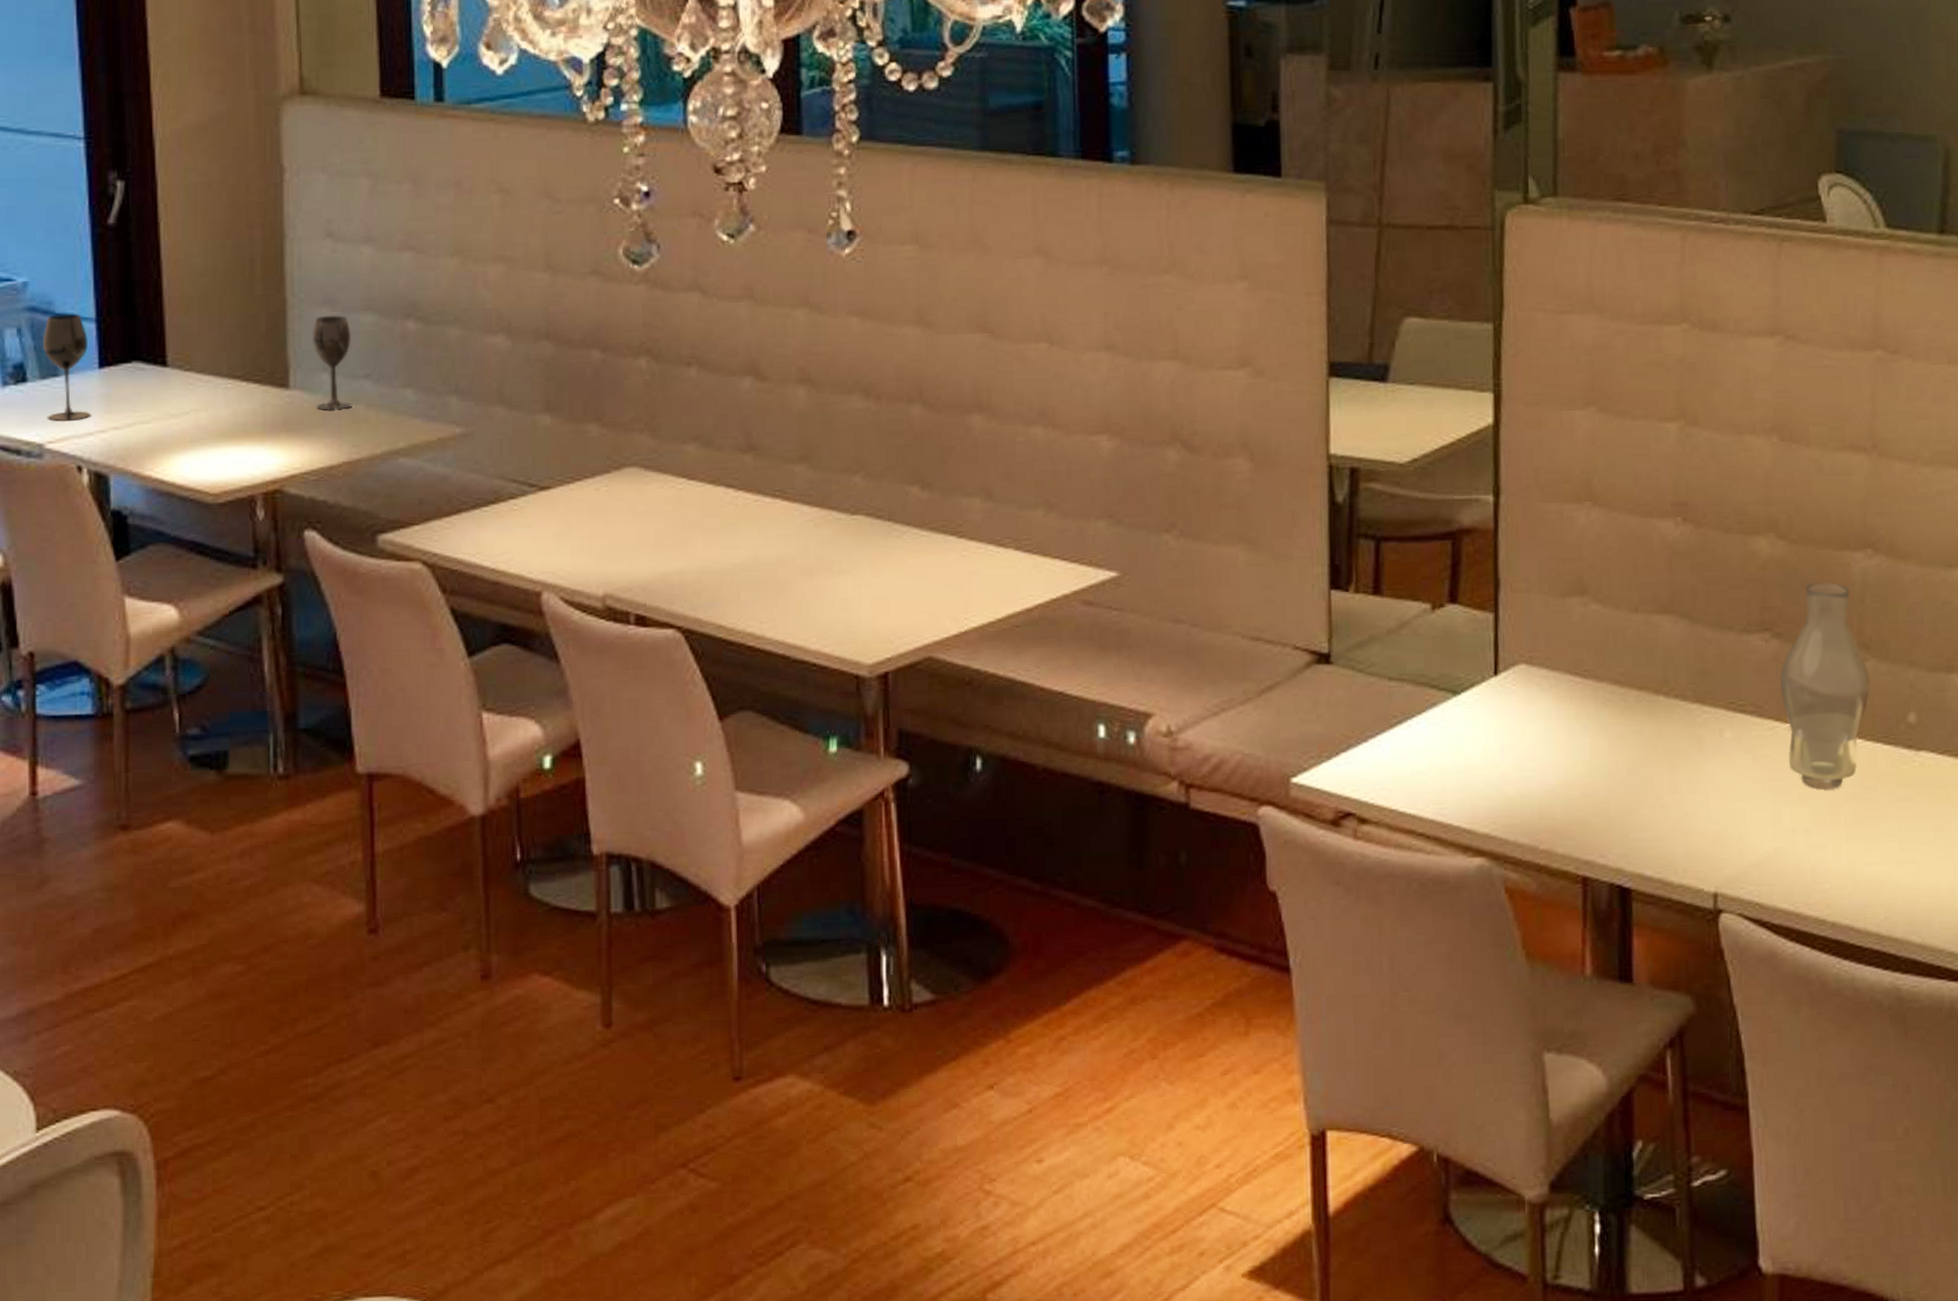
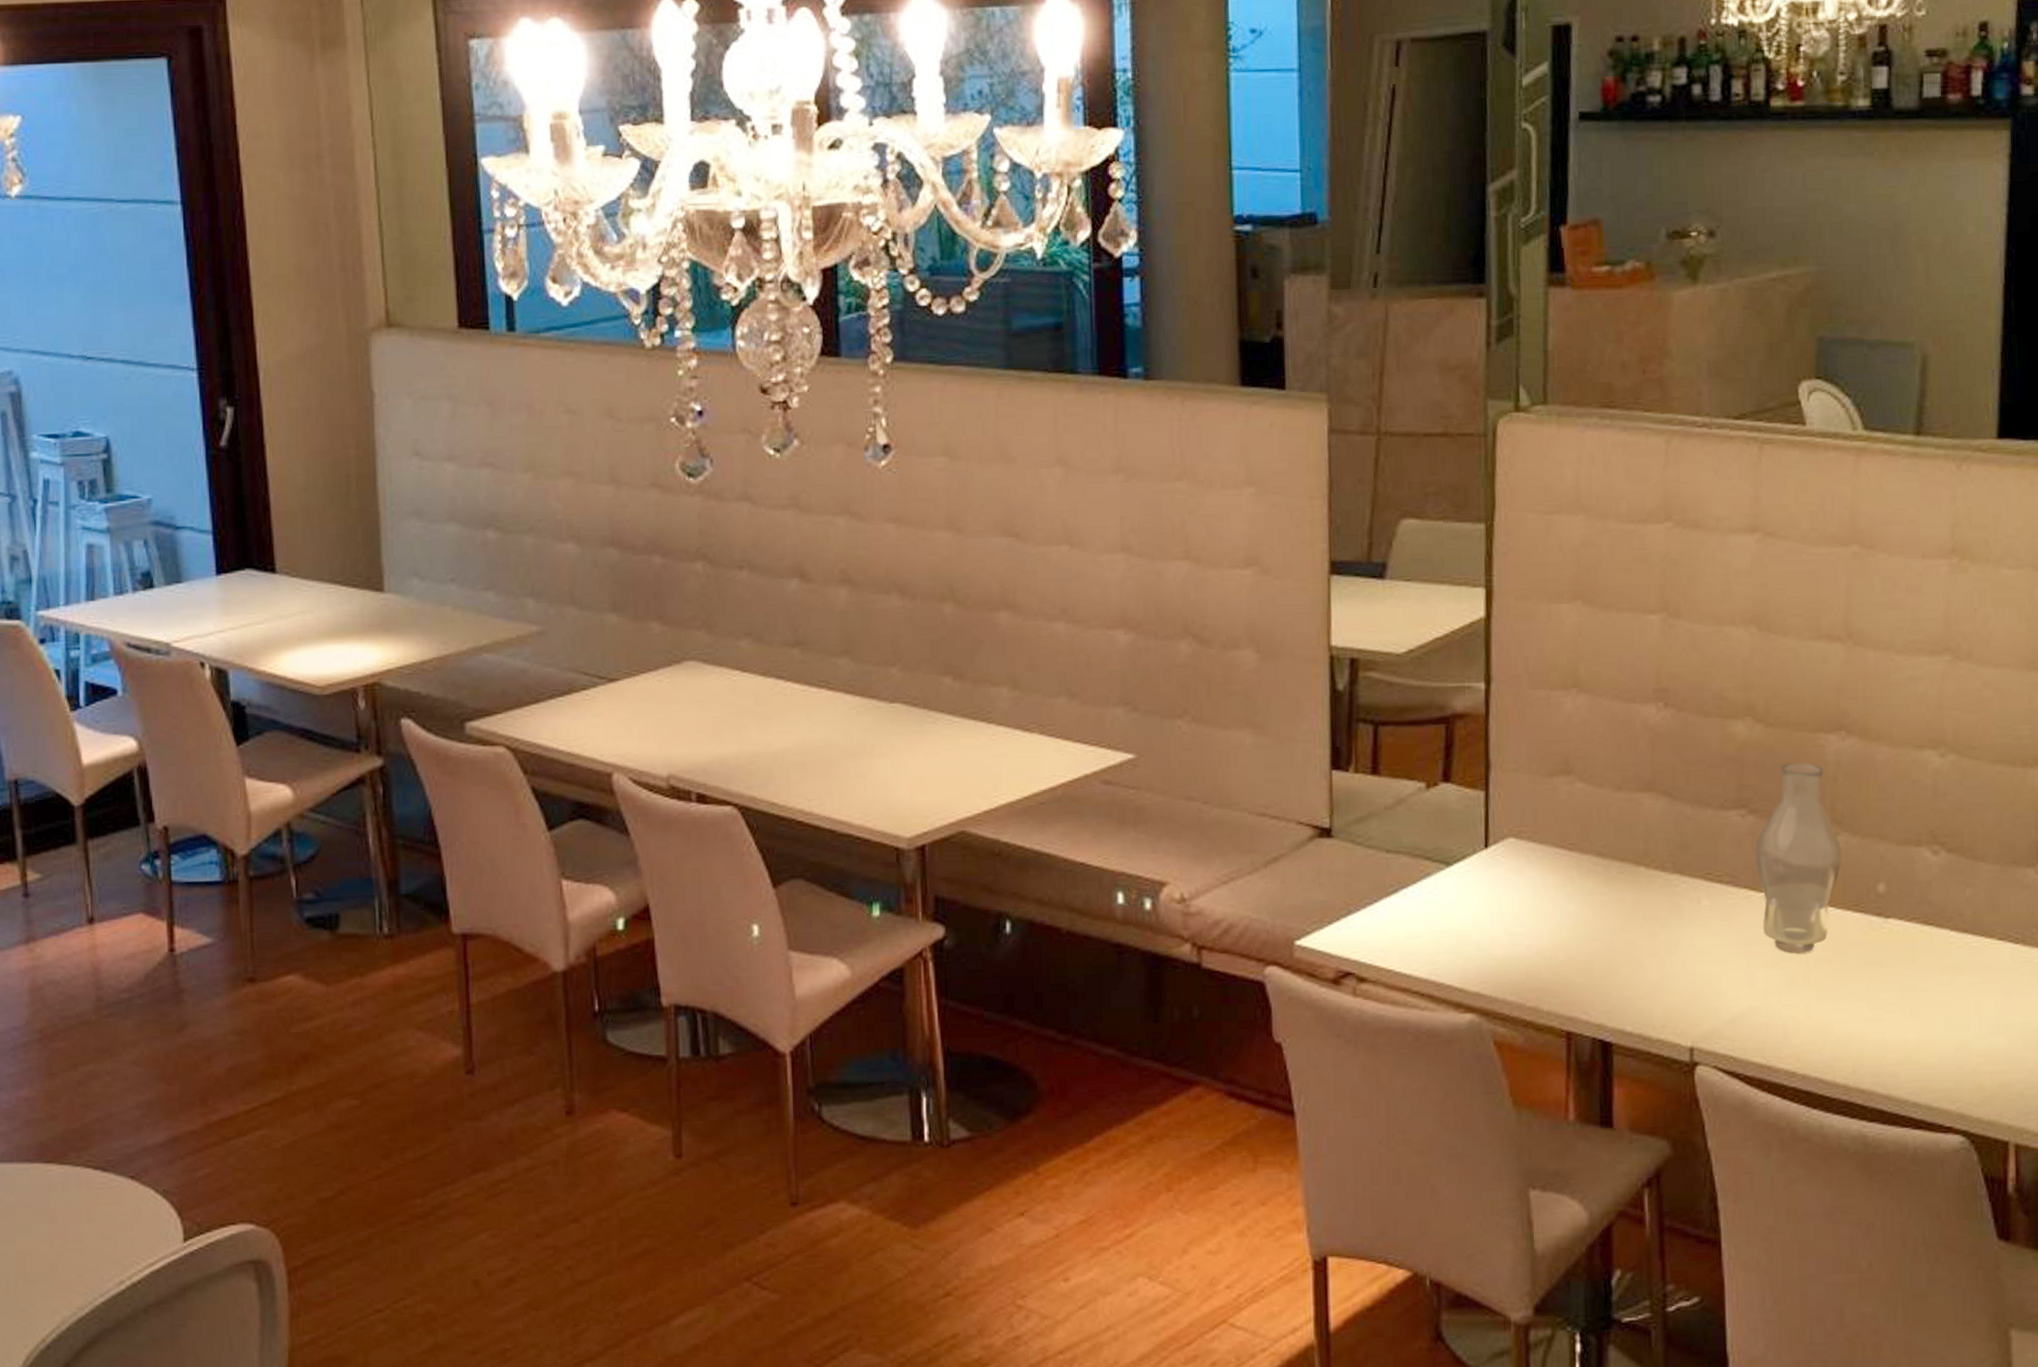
wineglass: present [42,313,90,422] -> none [166,527,210,623]
wine glass: present [312,315,353,412] -> none [403,526,441,612]

